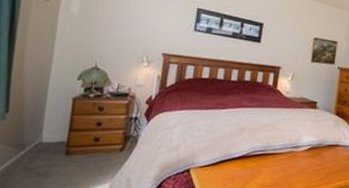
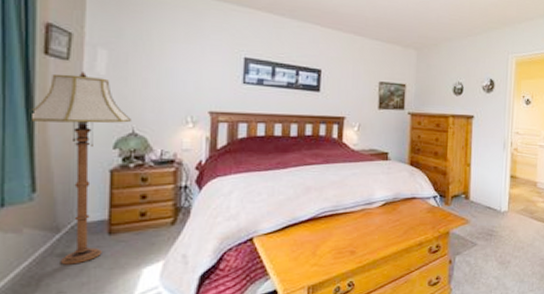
floor lamp: none [13,11,97,179] -> present [32,72,133,265]

